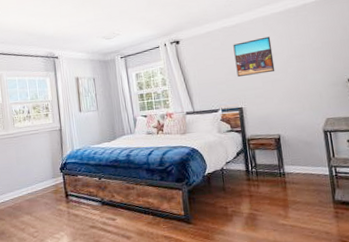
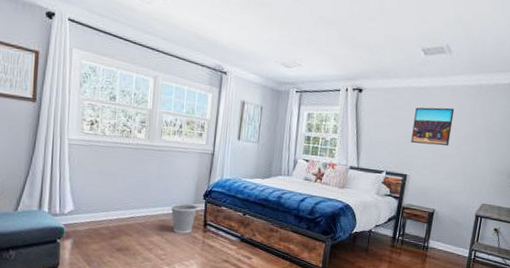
wastebasket: none [33,179,58,209] -> present [171,203,199,234]

